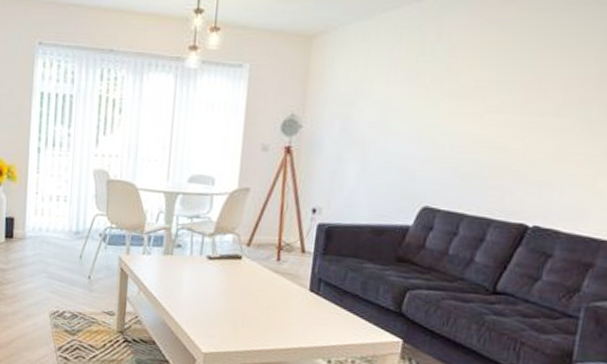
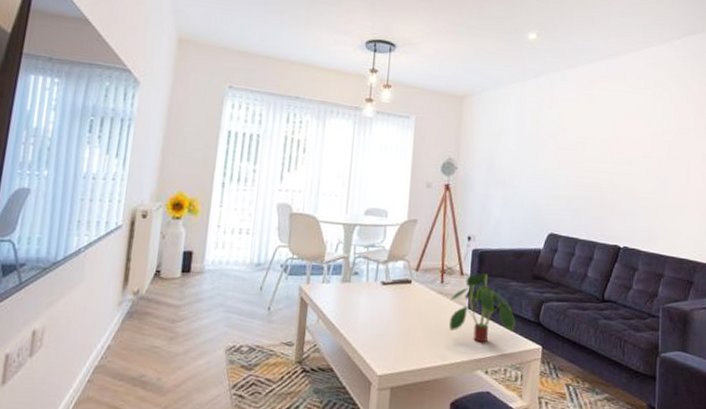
plant: none [285,252,370,330] -> present [448,273,515,343]

